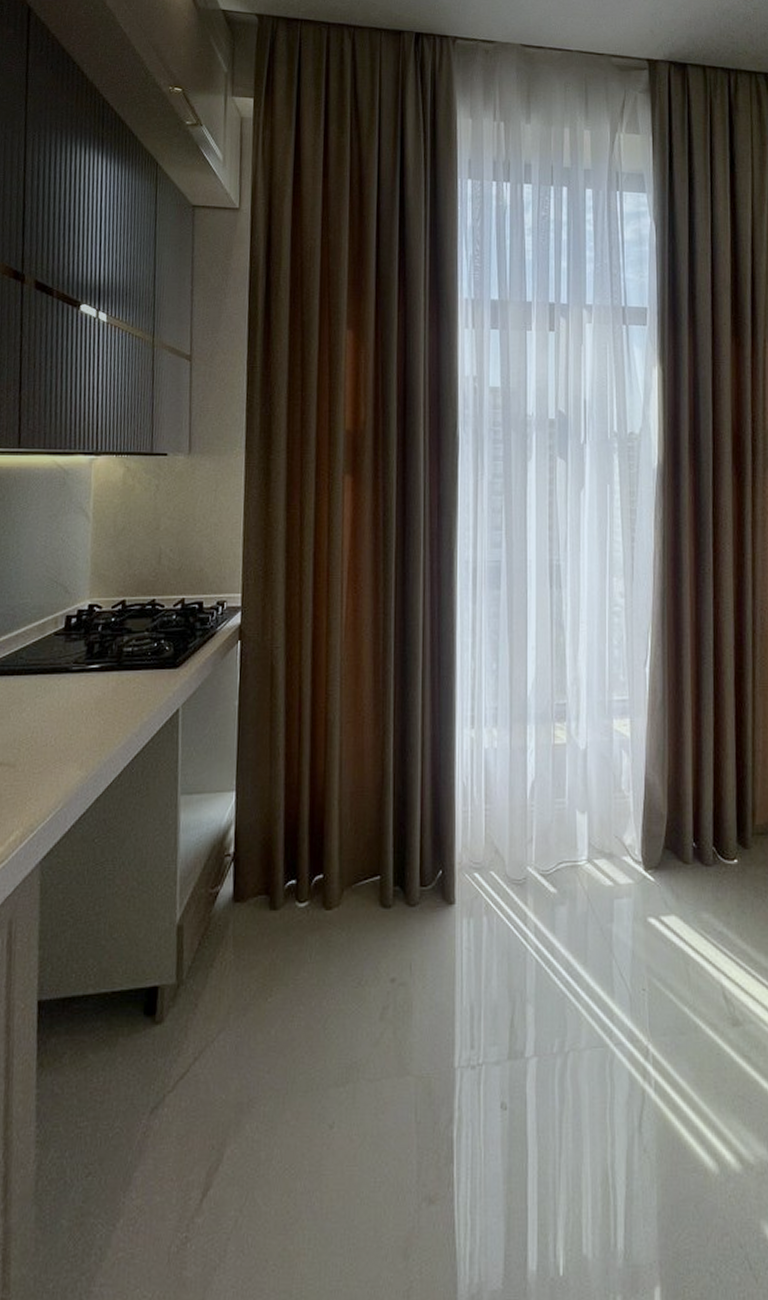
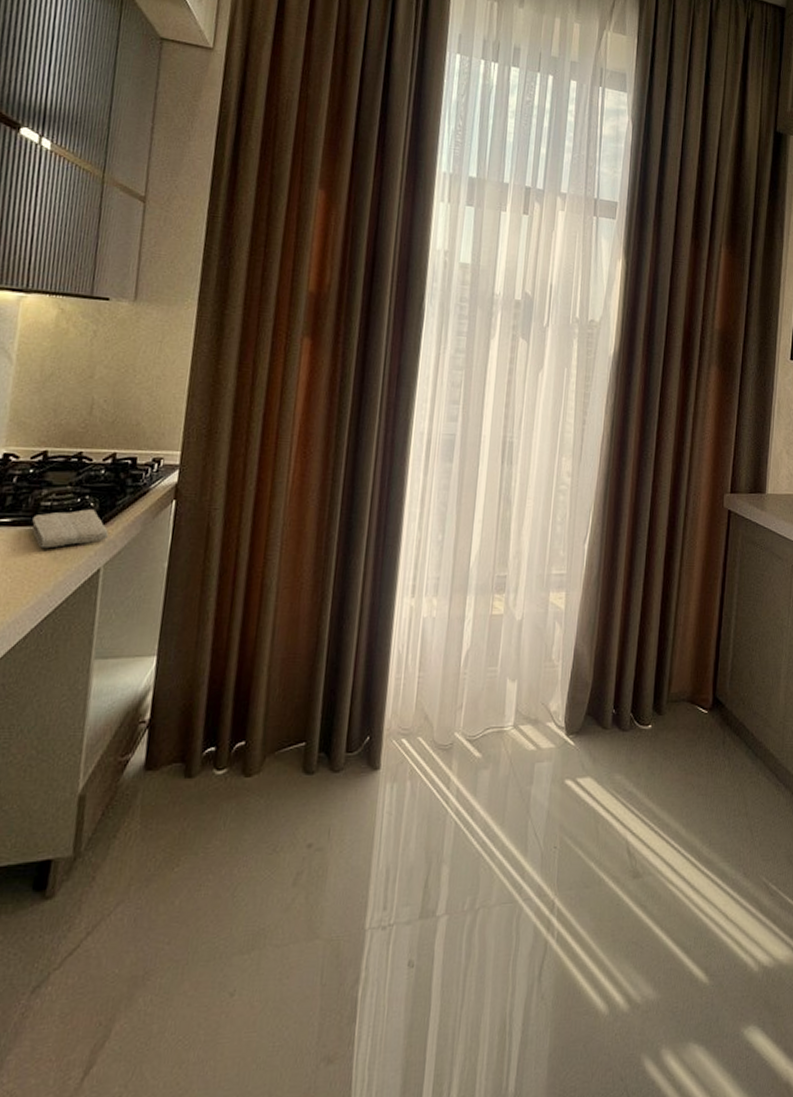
washcloth: none [117,653,183,691] -> present [32,509,109,549]

